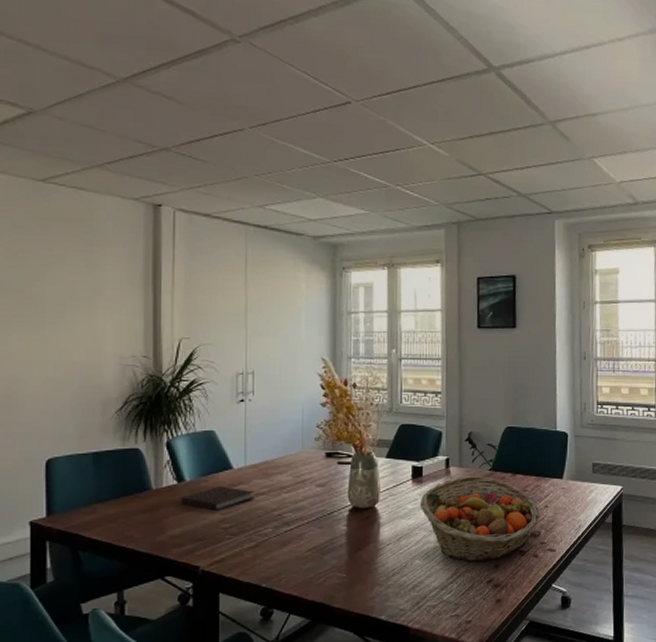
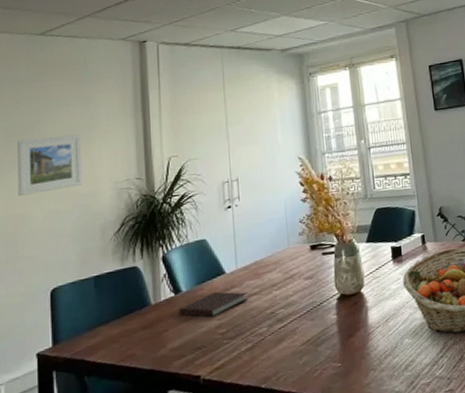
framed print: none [13,296,85,358] -> present [17,134,83,196]

